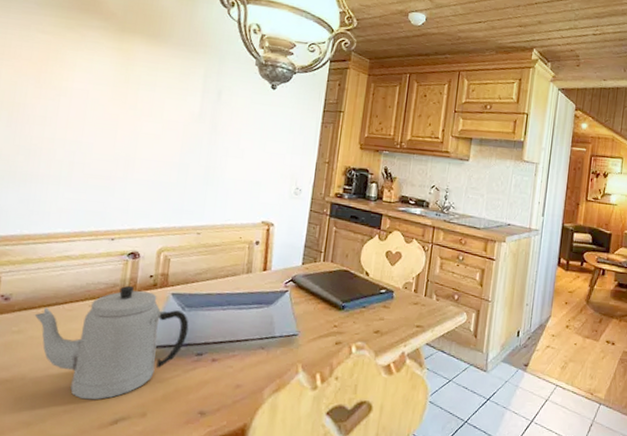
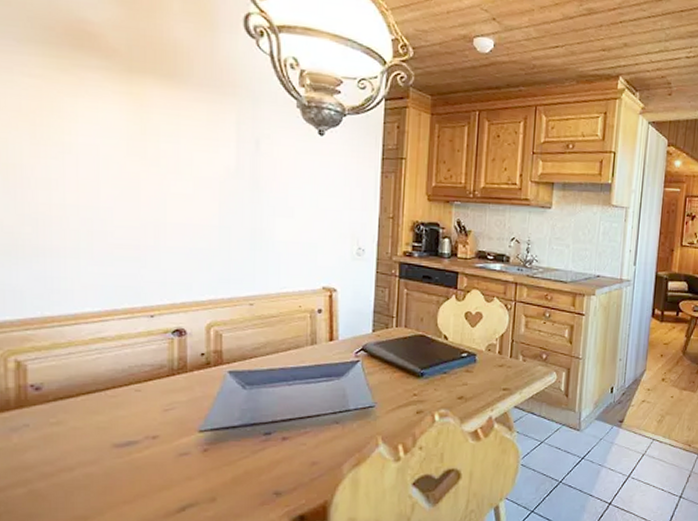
teapot: present [34,285,189,400] -> none [73,365,252,489]

